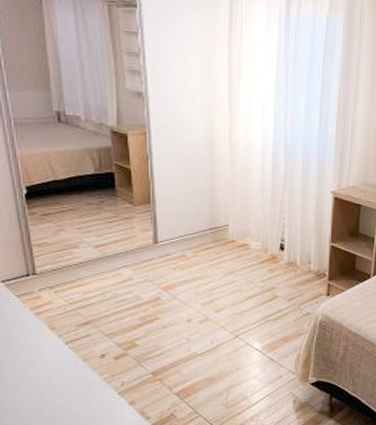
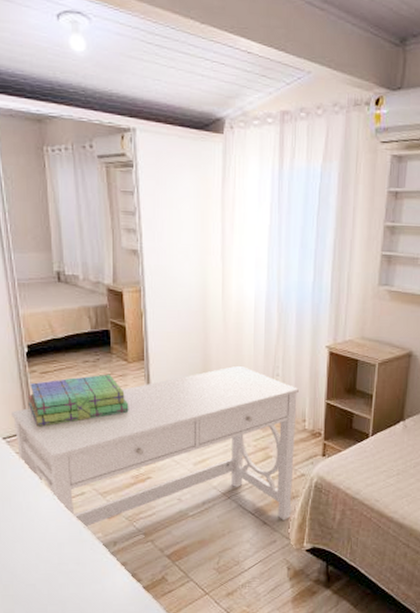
desk: none [10,209,304,369] -> present [12,365,299,528]
stack of books: none [27,216,136,270] -> present [27,374,129,427]

